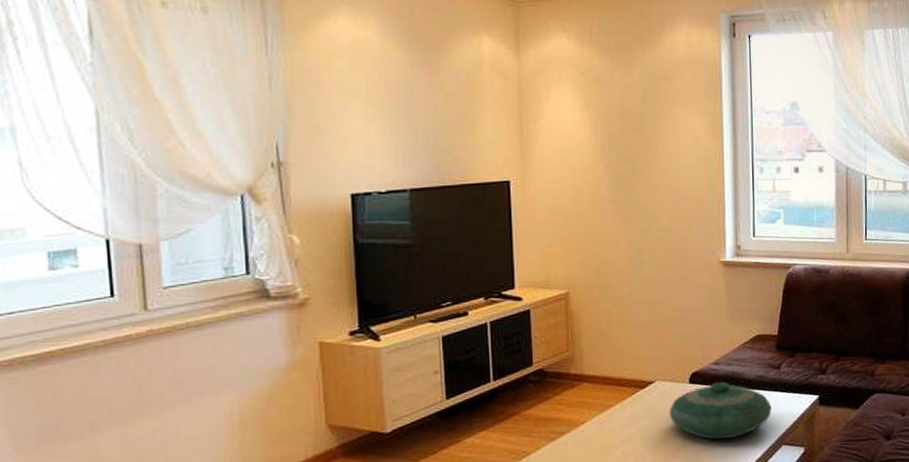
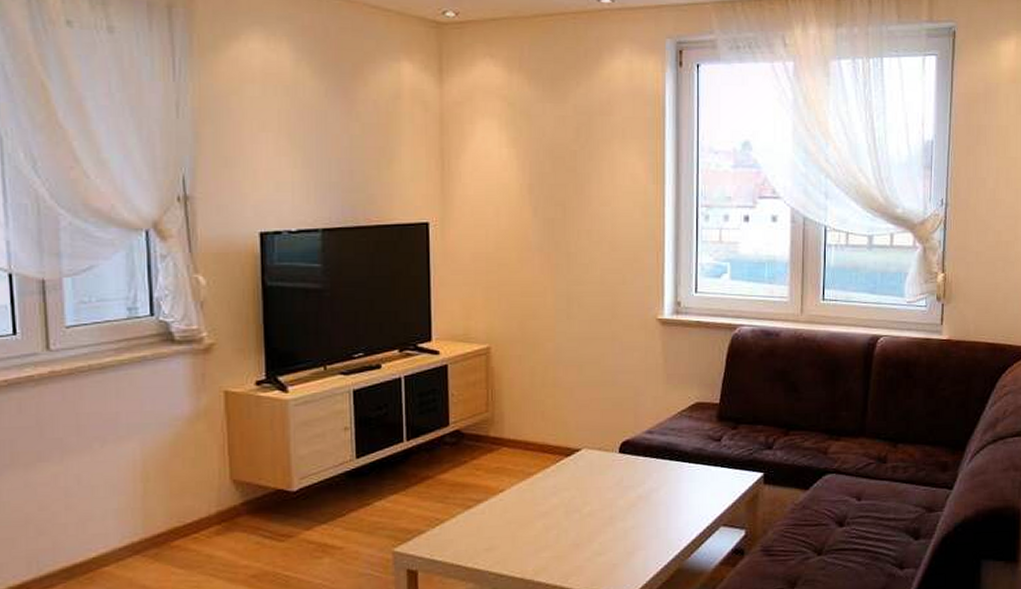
decorative bowl: present [669,381,772,441] -> none [596,453,710,518]

